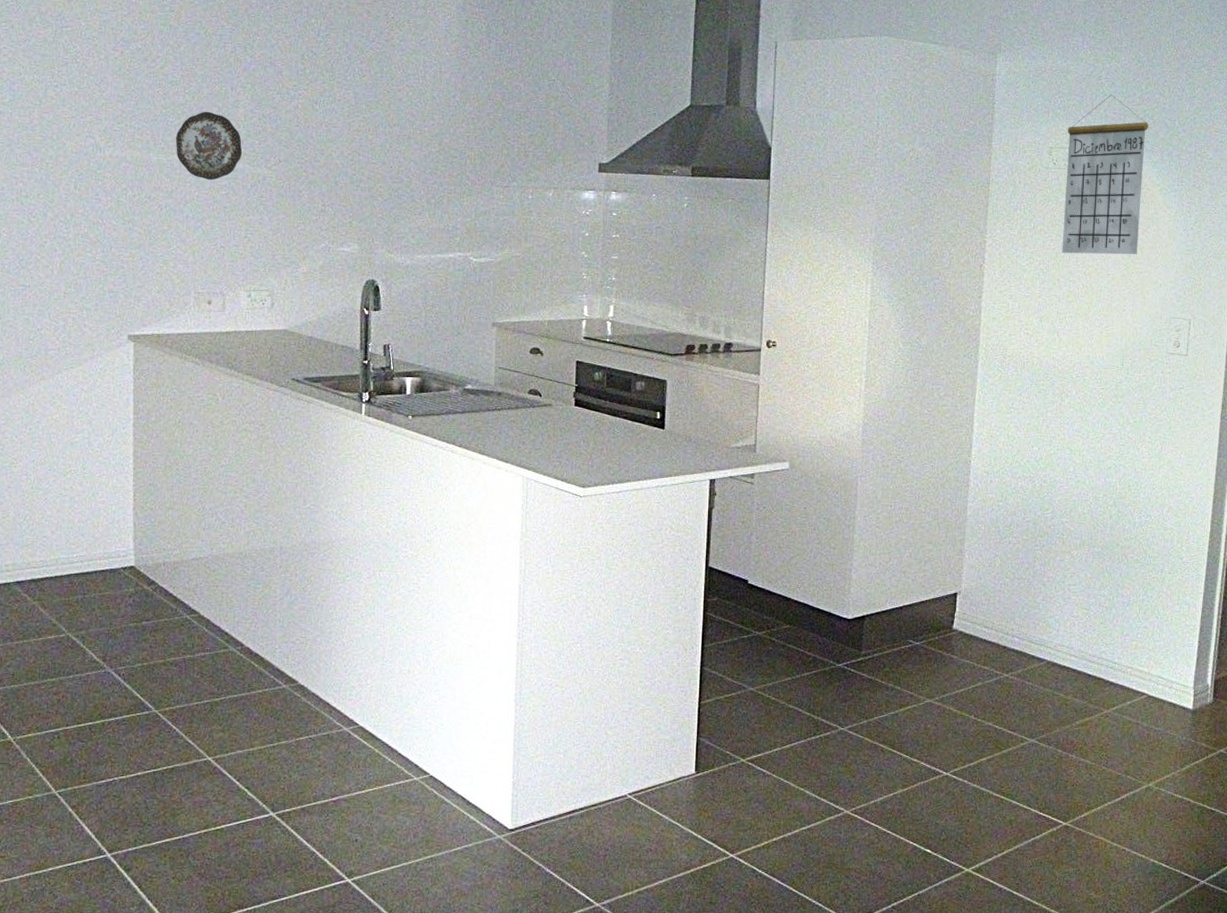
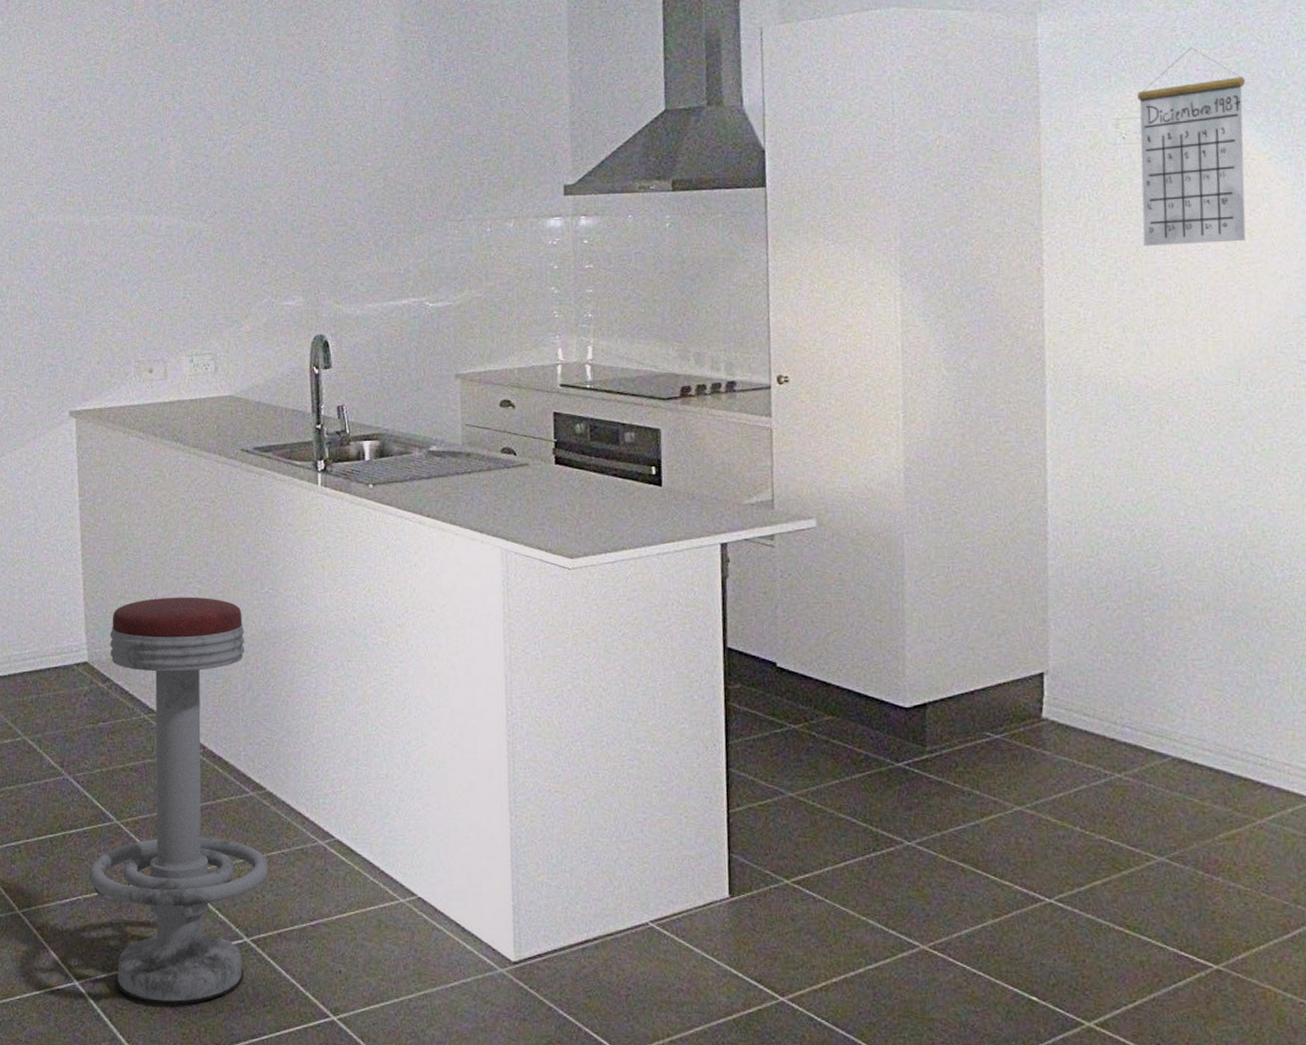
bar stool: none [125,509,296,872] -> present [89,596,268,1004]
decorative plate: present [175,111,243,181] -> none [107,165,176,240]

